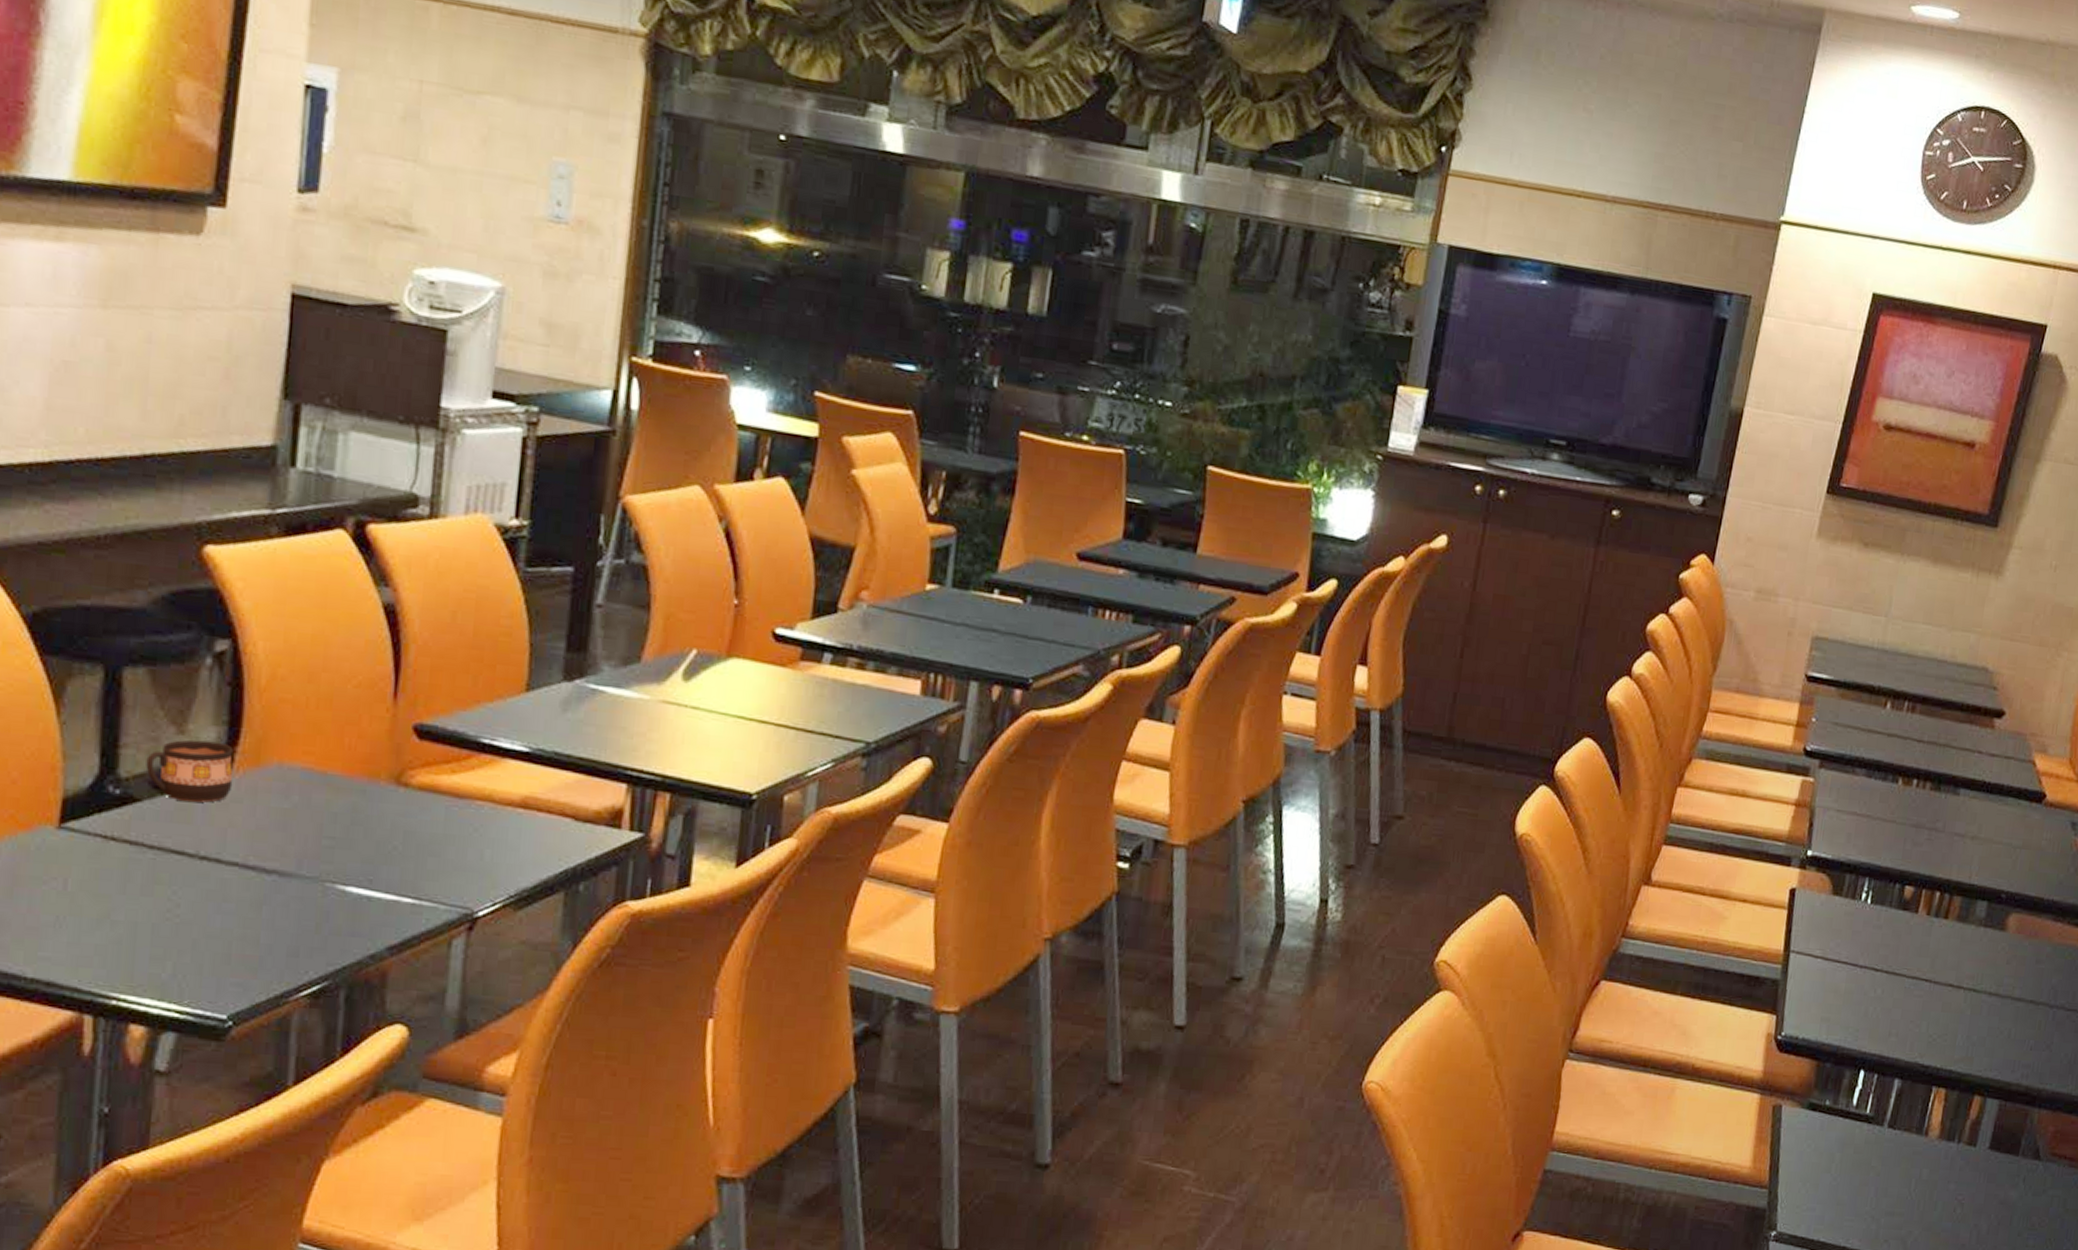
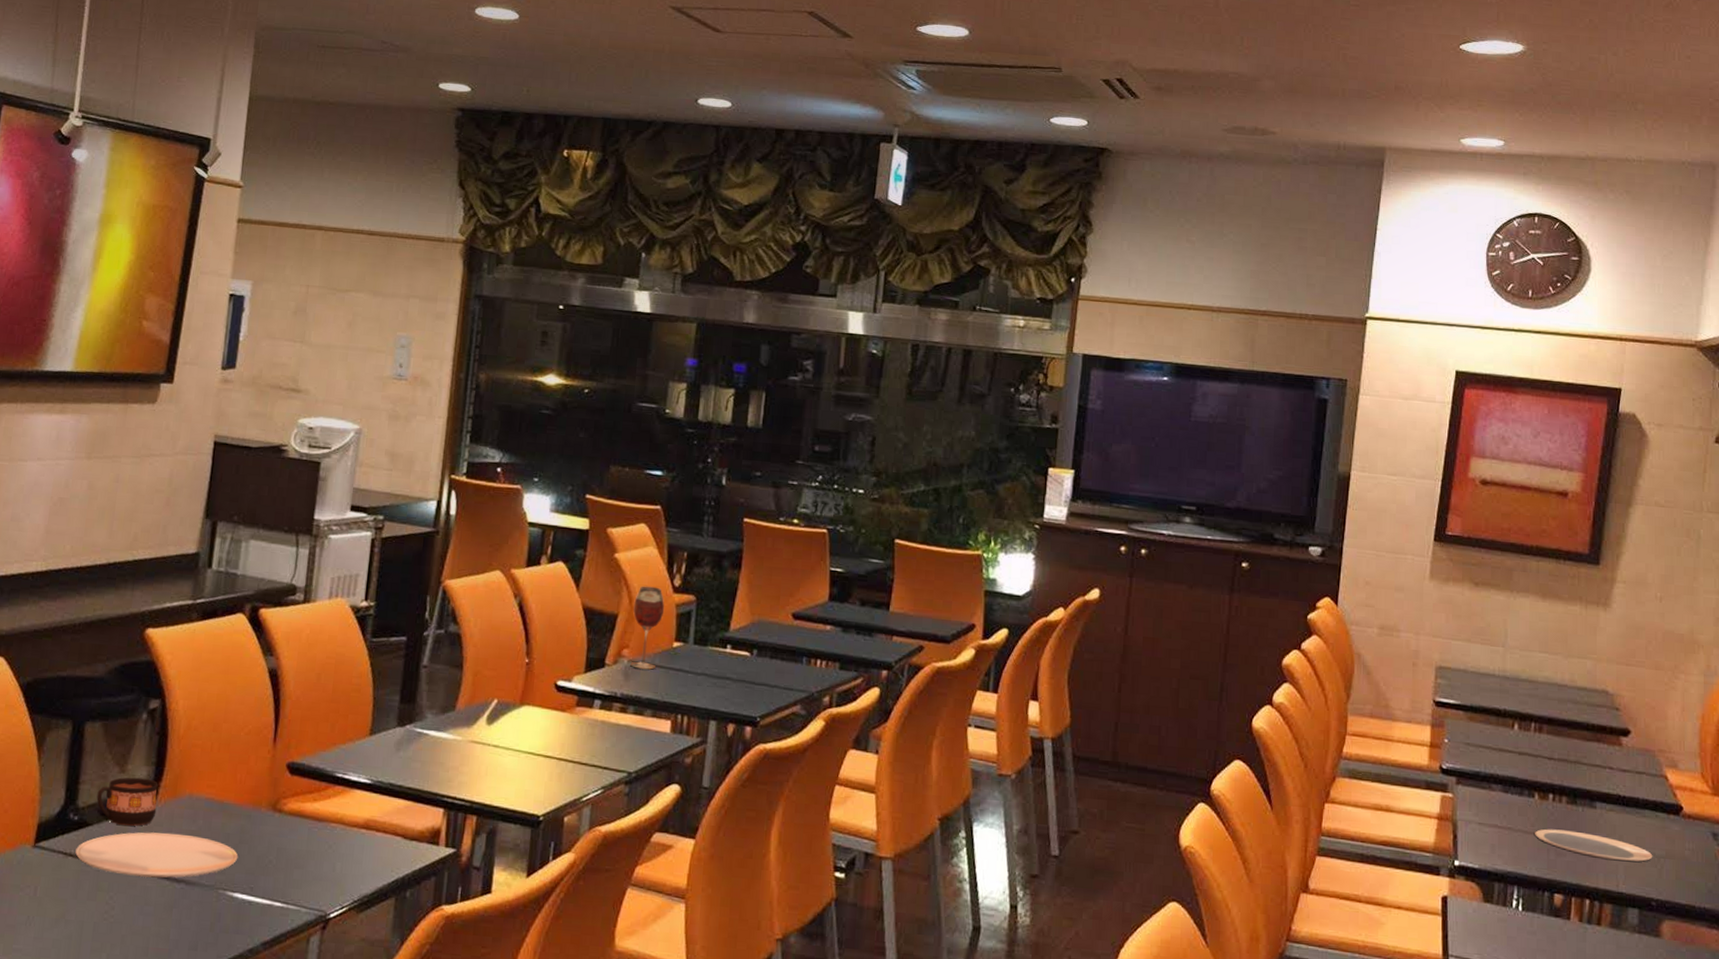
plate: none [120,810,351,868] -> present [75,832,239,878]
wineglass: none [870,512,916,618] -> present [630,586,665,670]
plate: none [1893,816,2010,853] -> present [1535,829,1653,862]

